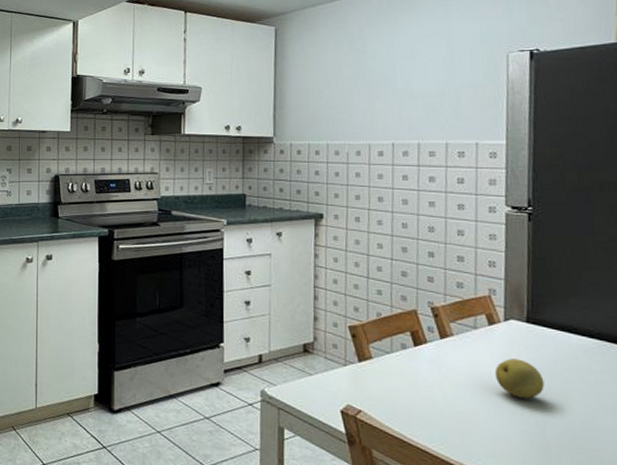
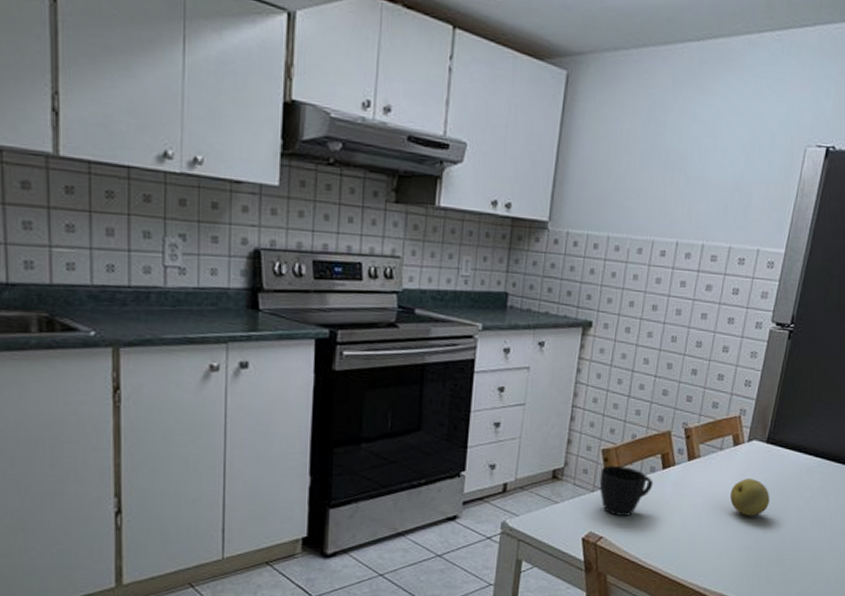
cup: none [350,342,407,392] -> present [599,466,654,517]

